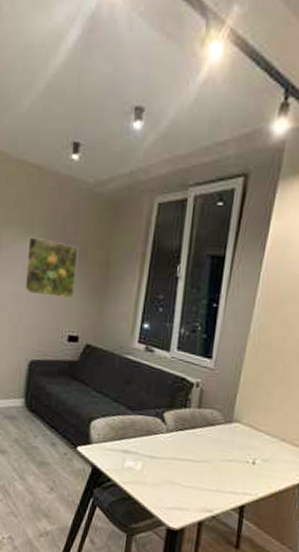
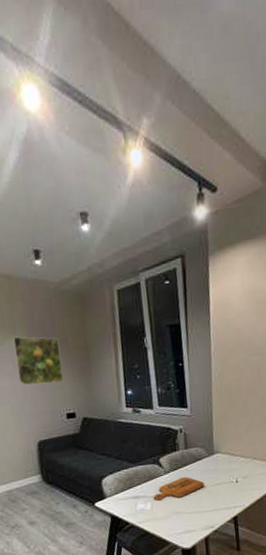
cutting board: none [146,441,213,466] -> present [153,477,205,501]

